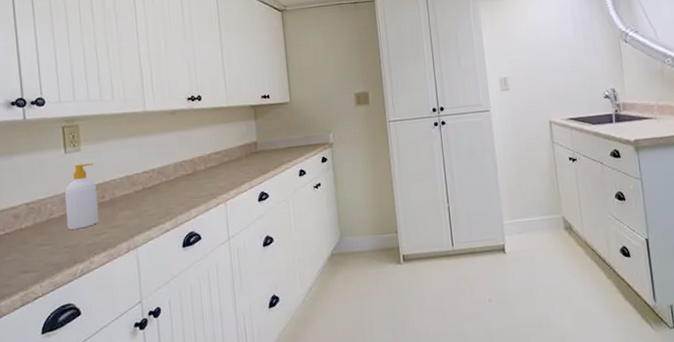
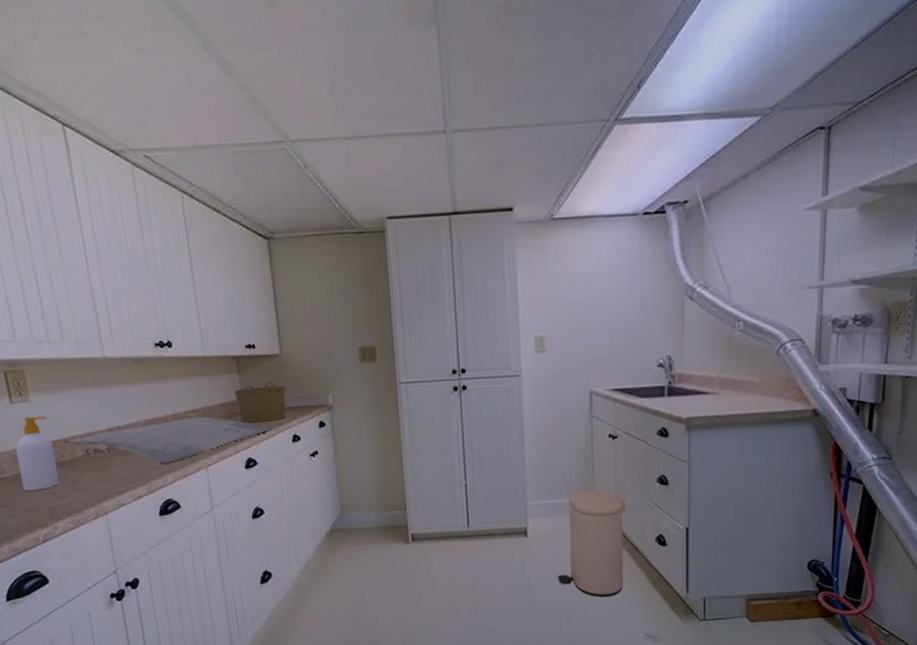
towel: none [106,157,288,201] -> present [63,416,280,465]
basket: none [251,125,294,162] -> present [234,381,286,423]
pedal bin: none [535,207,596,309] -> present [558,489,626,598]

